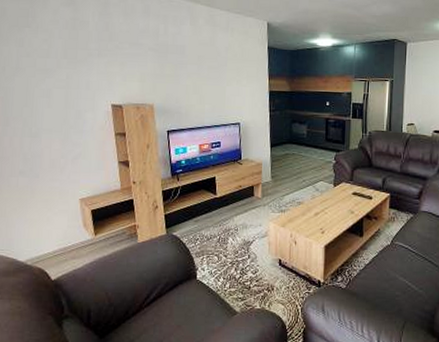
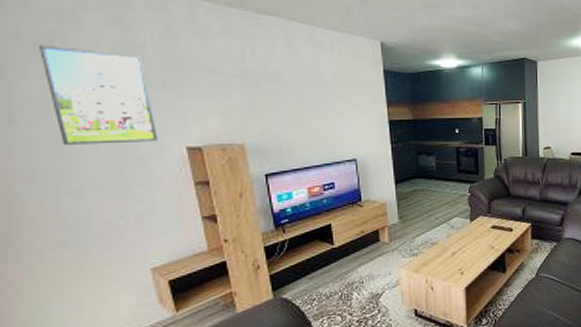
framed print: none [18,20,92,99] -> present [40,44,157,145]

